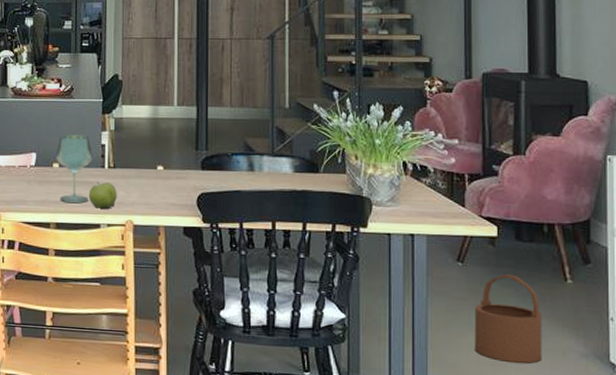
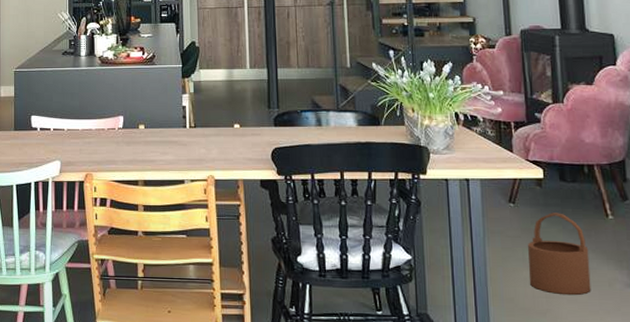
wine glass: present [56,134,93,204] -> none [141,98,175,162]
fruit: present [88,181,117,209] -> none [172,140,199,165]

